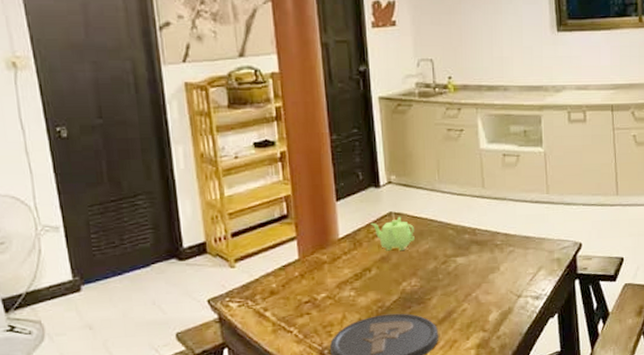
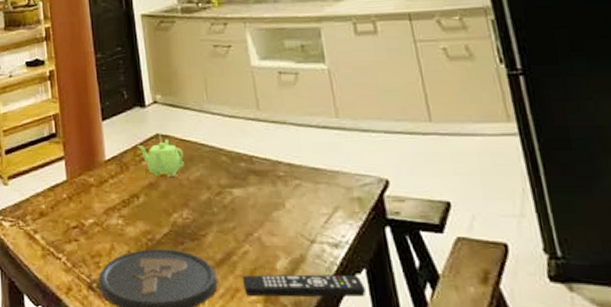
remote control: none [460,319,556,345] -> present [242,274,366,298]

